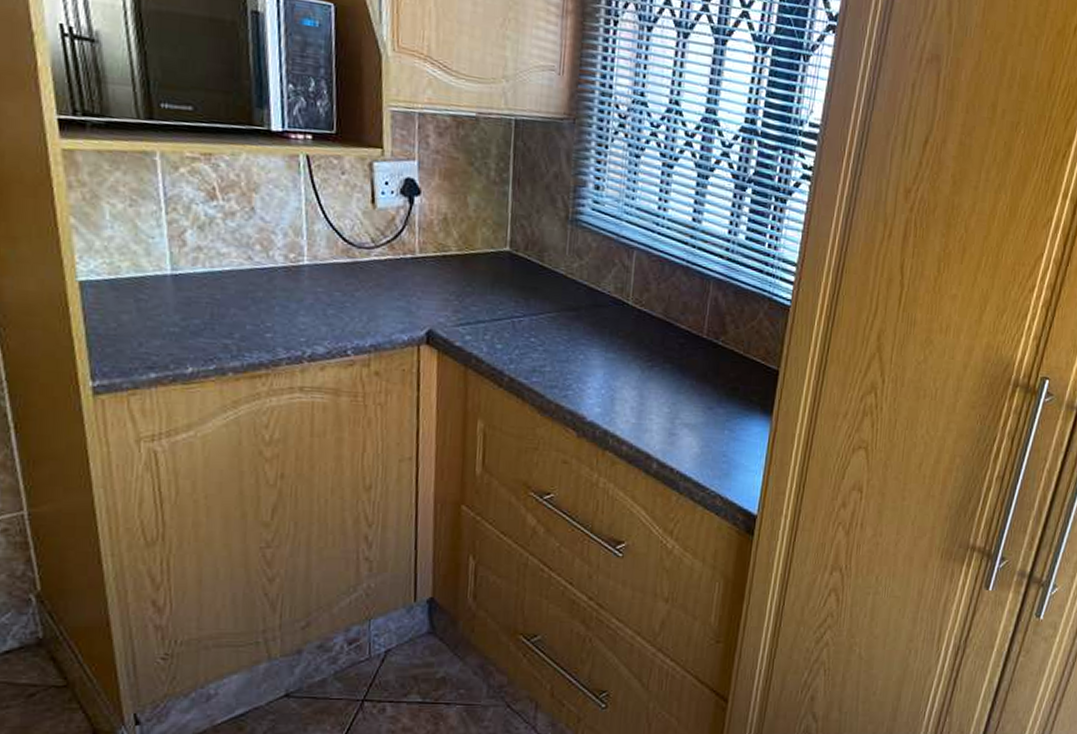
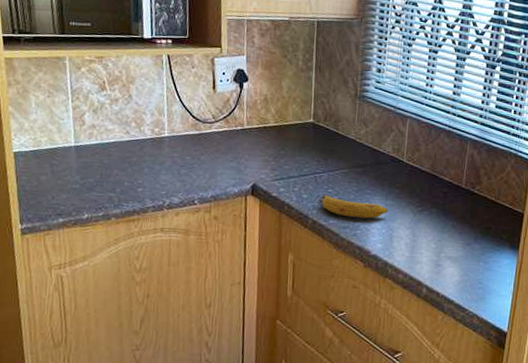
fruit: none [516,345,609,376] -> present [317,195,388,219]

